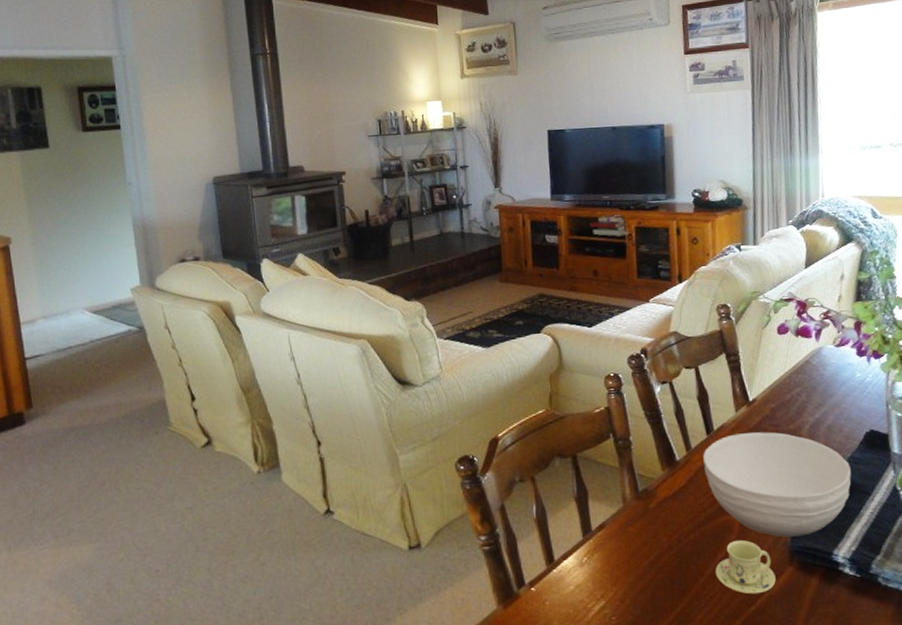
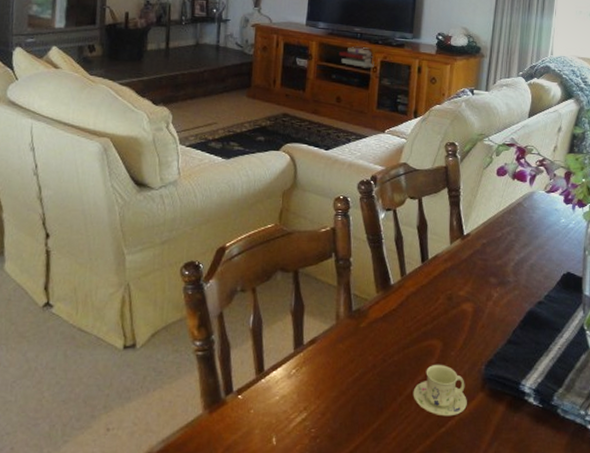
bowl: present [703,432,851,538] -> none [415,264,546,365]

